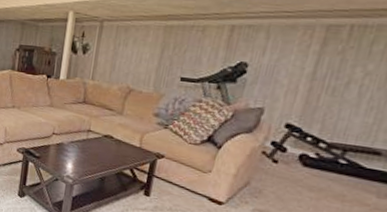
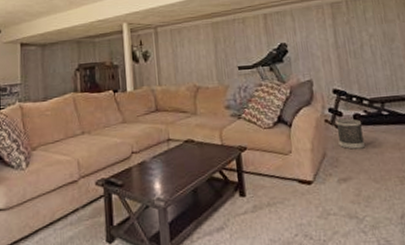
wastebasket: none [268,155,308,189] -> present [335,118,365,150]

